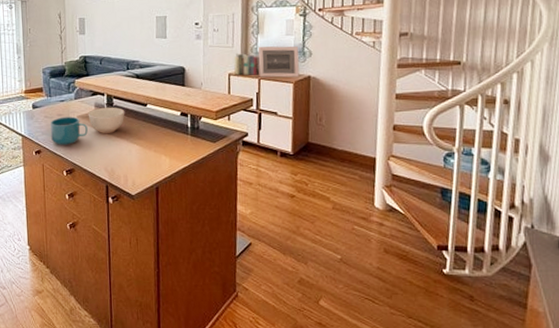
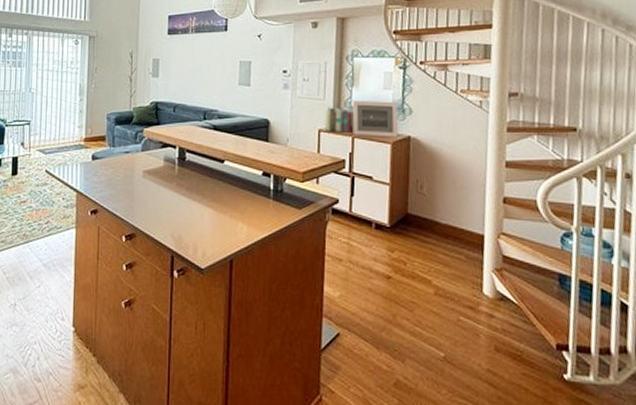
cup: present [50,116,88,145] -> none [110,171,154,205]
bowl: present [88,107,125,134] -> none [155,162,199,194]

